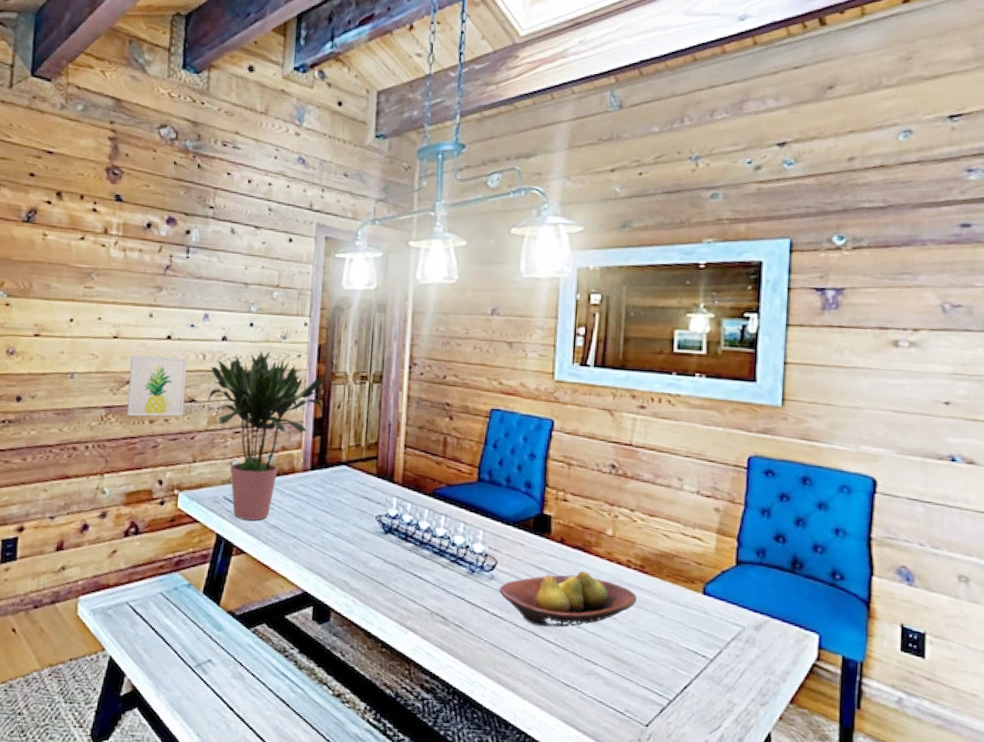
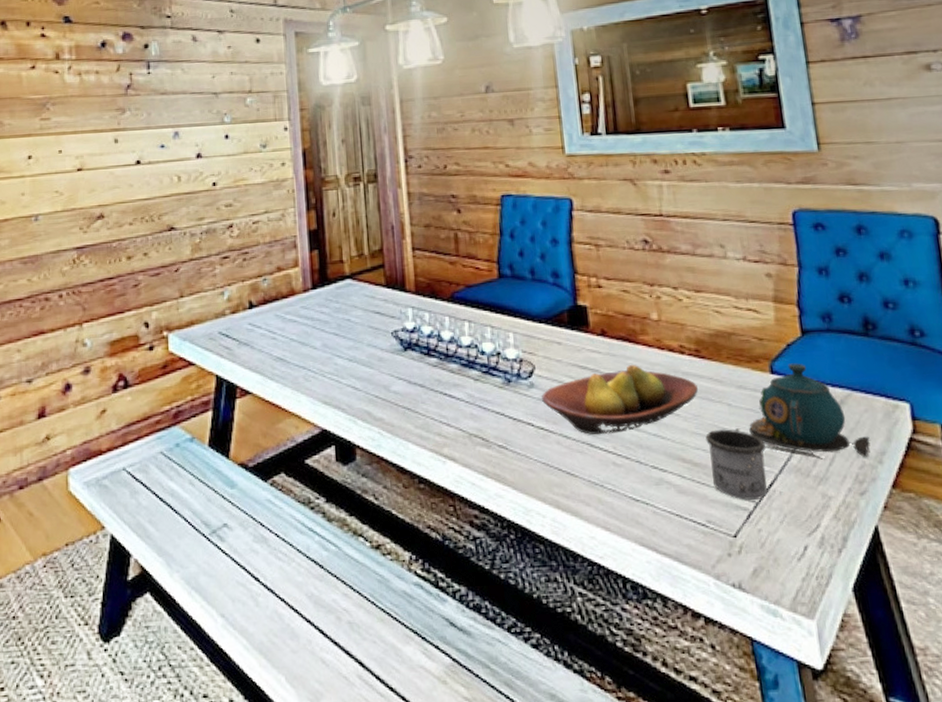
wall art: present [127,354,187,417] -> none [99,182,164,254]
potted plant: present [208,350,325,521] -> none [186,163,317,356]
mug: none [636,635,687,698] -> present [706,429,767,500]
teapot: none [664,588,778,676] -> present [736,363,870,460]

